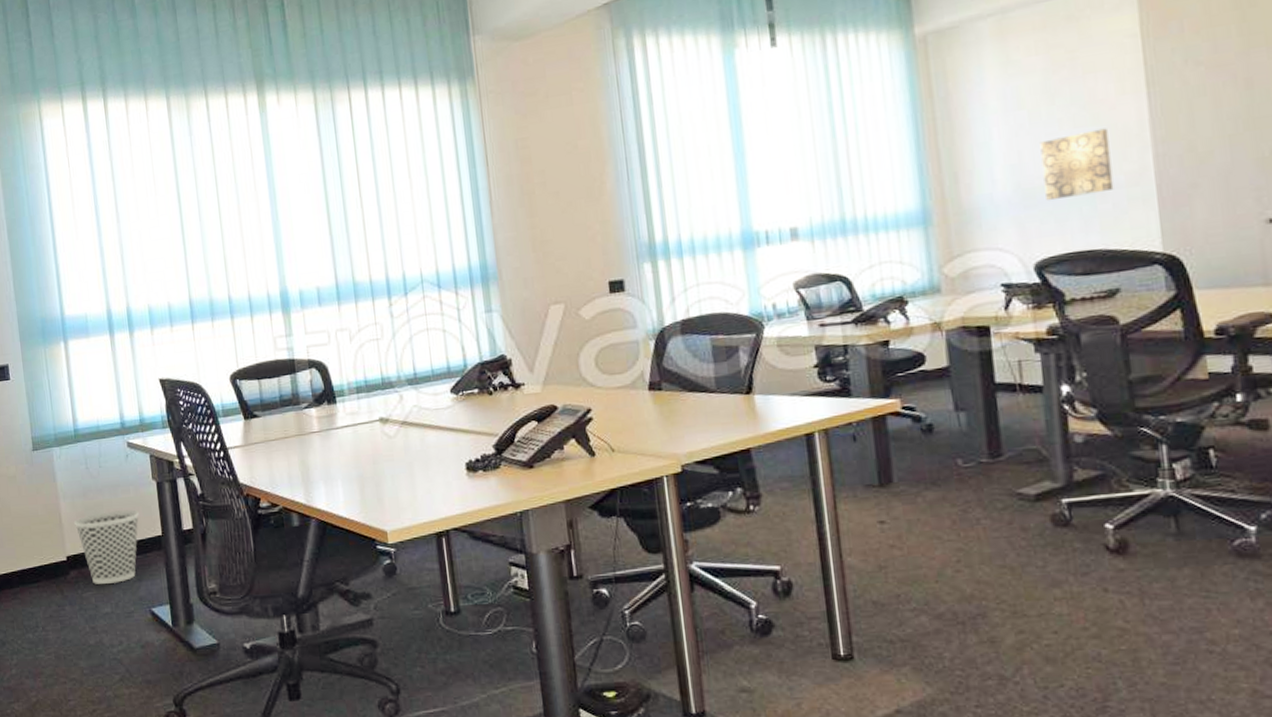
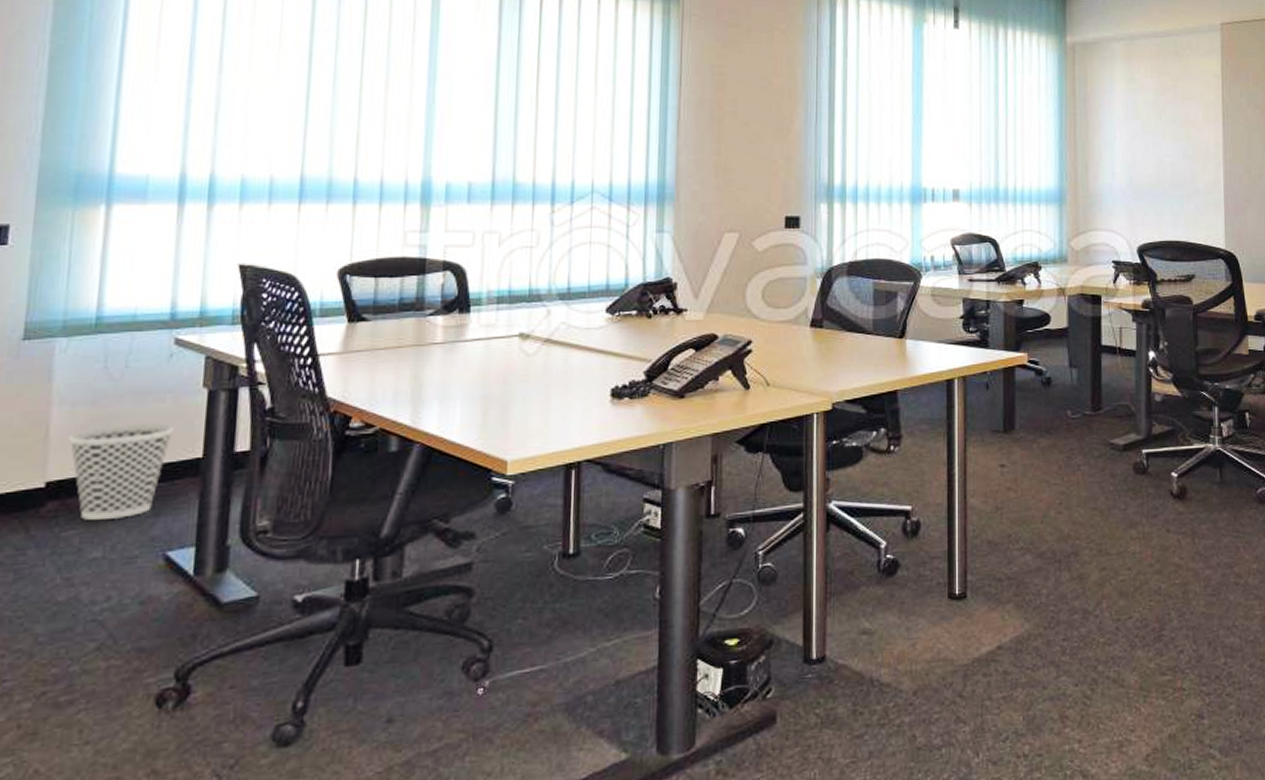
wall art: present [1040,128,1114,201] -> none [1149,144,1196,197]

